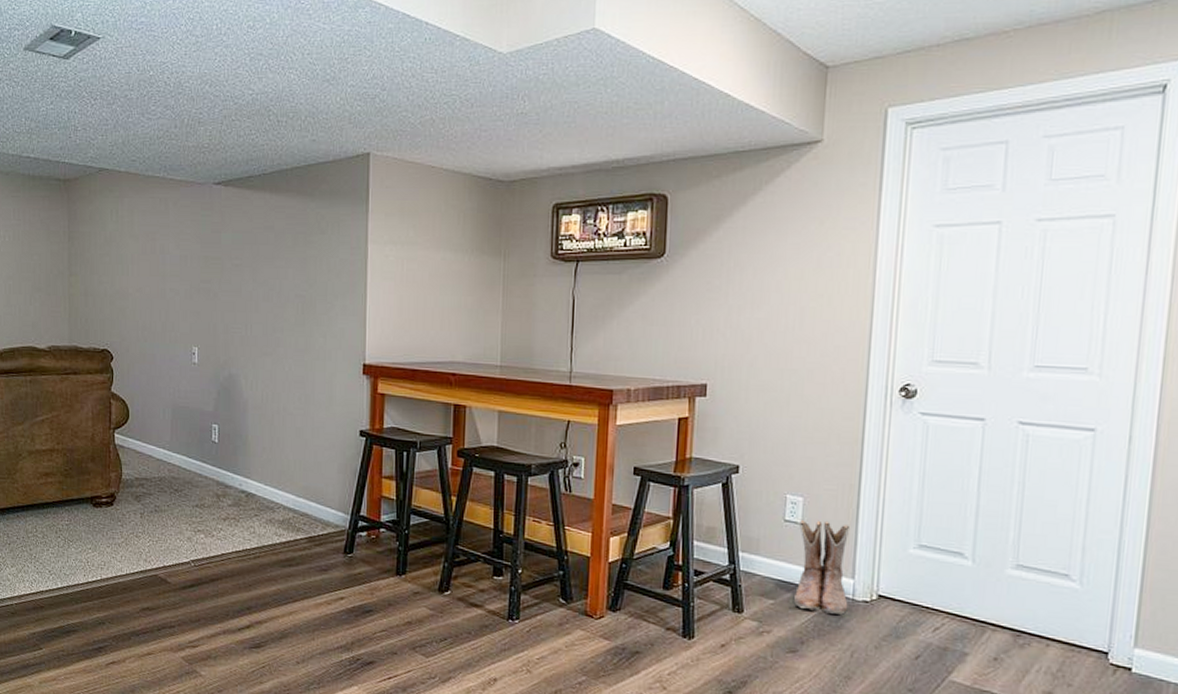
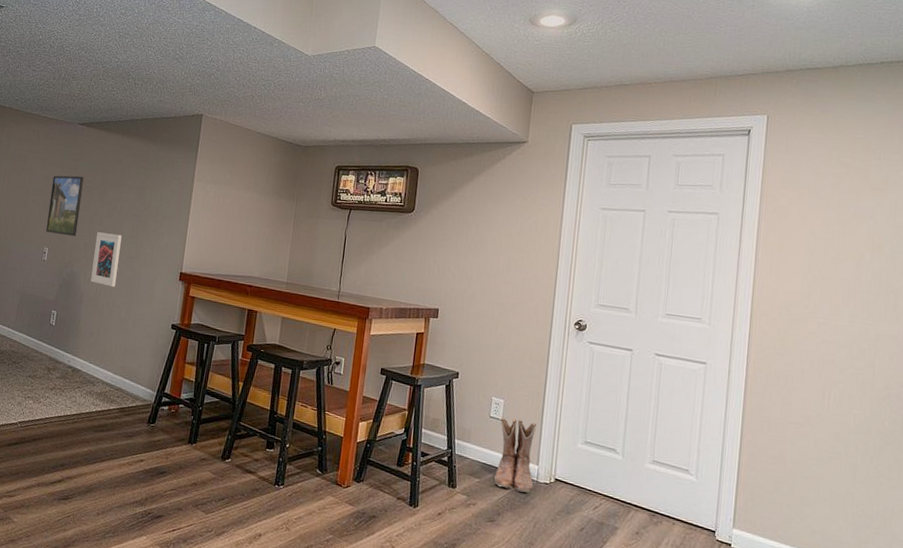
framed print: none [191,252,230,330] -> present [46,175,84,237]
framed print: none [253,322,286,390] -> present [90,232,122,287]

